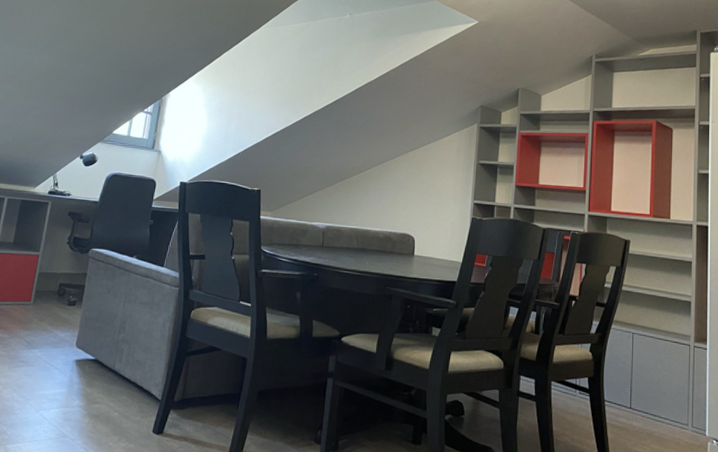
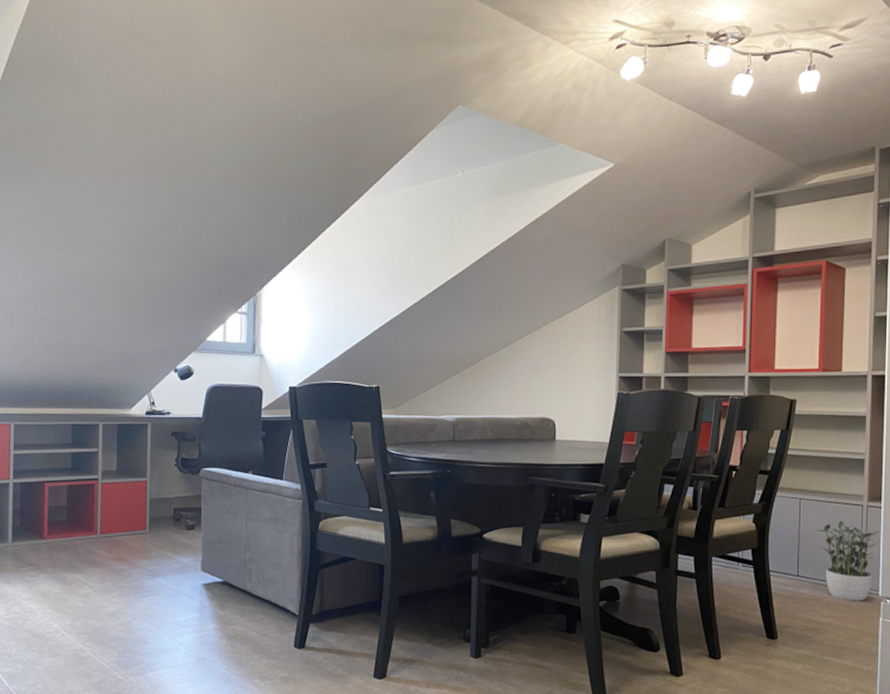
potted plant: none [648,357,707,439] -> present [816,520,881,601]

